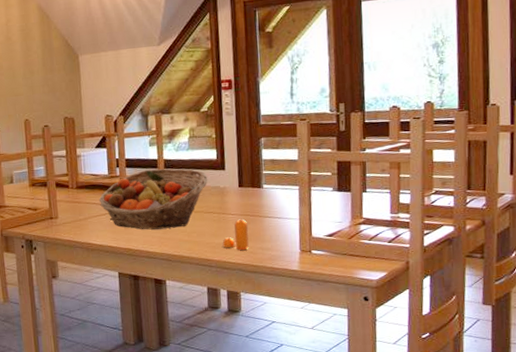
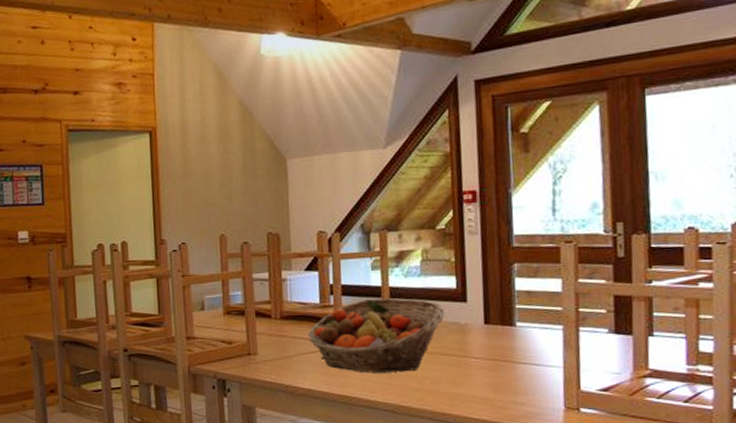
pepper shaker: present [222,219,249,250] -> none [462,364,497,403]

